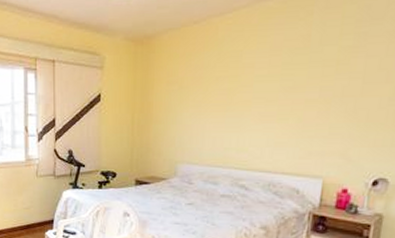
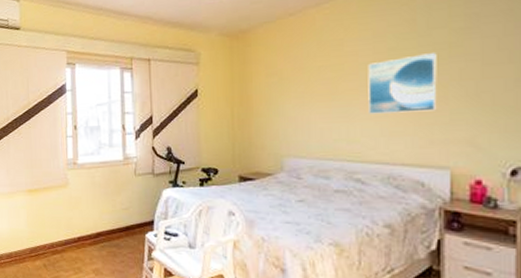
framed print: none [258,69,325,125] -> present [368,53,438,114]

